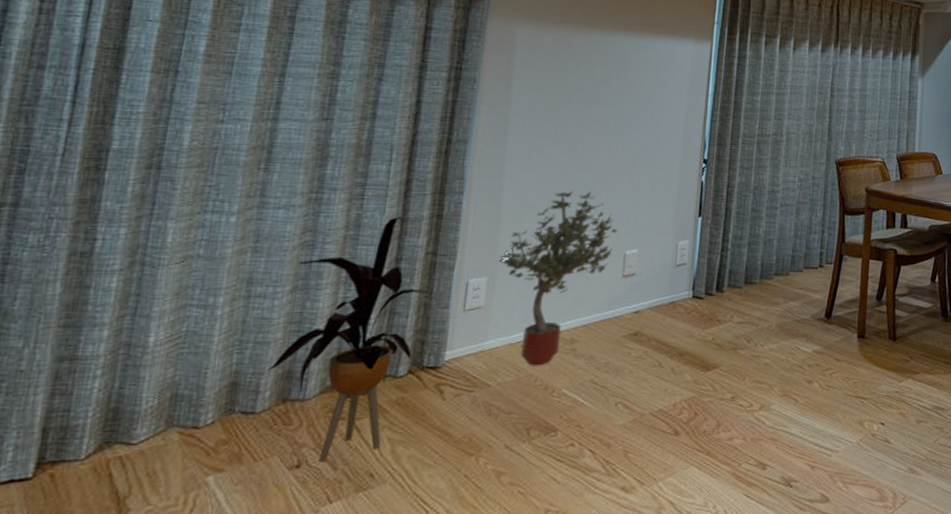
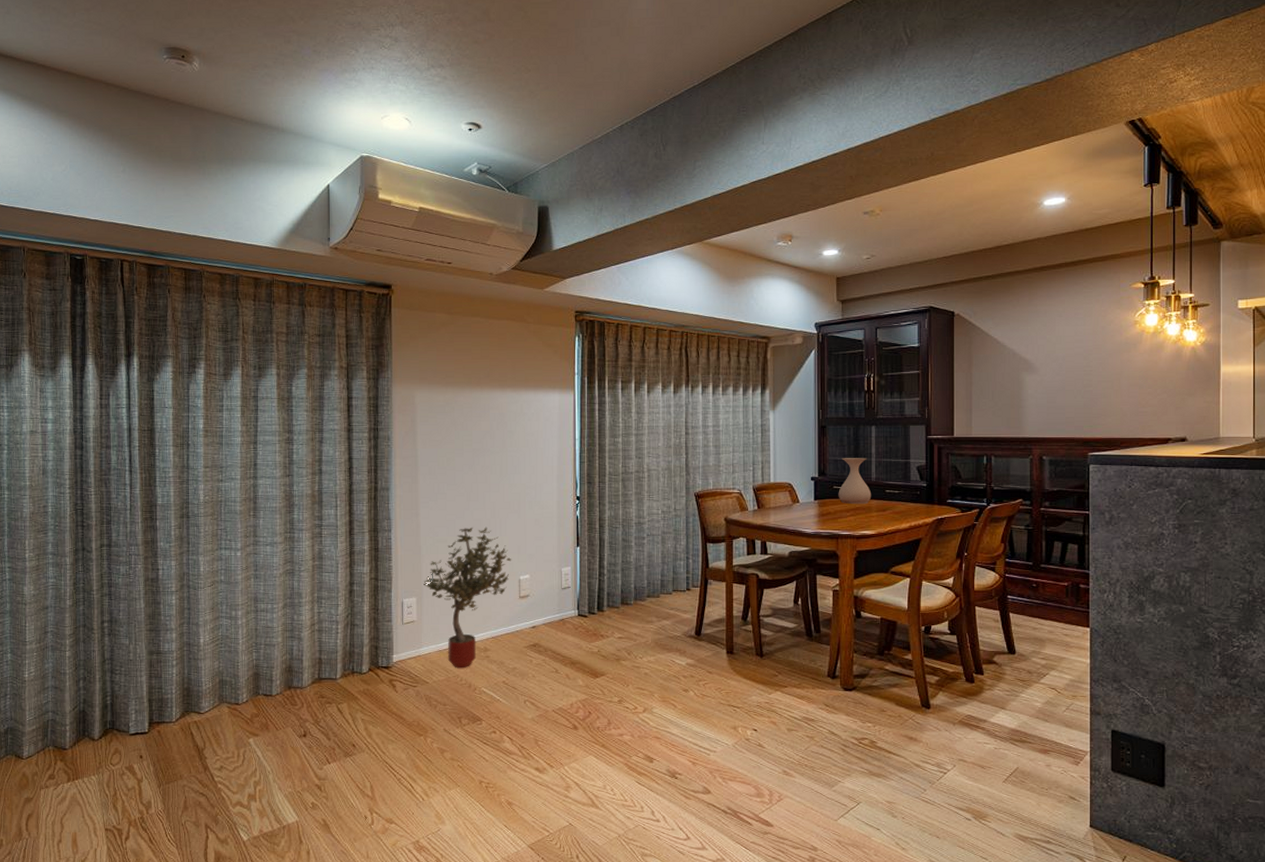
house plant: present [267,217,426,461] -> none [275,550,374,733]

